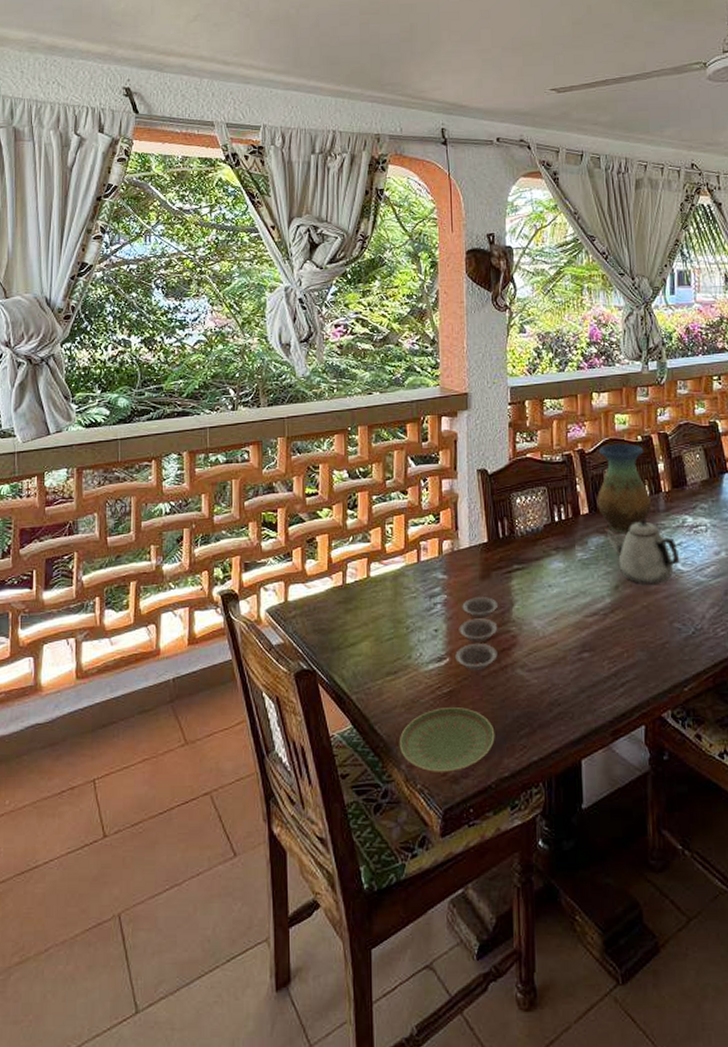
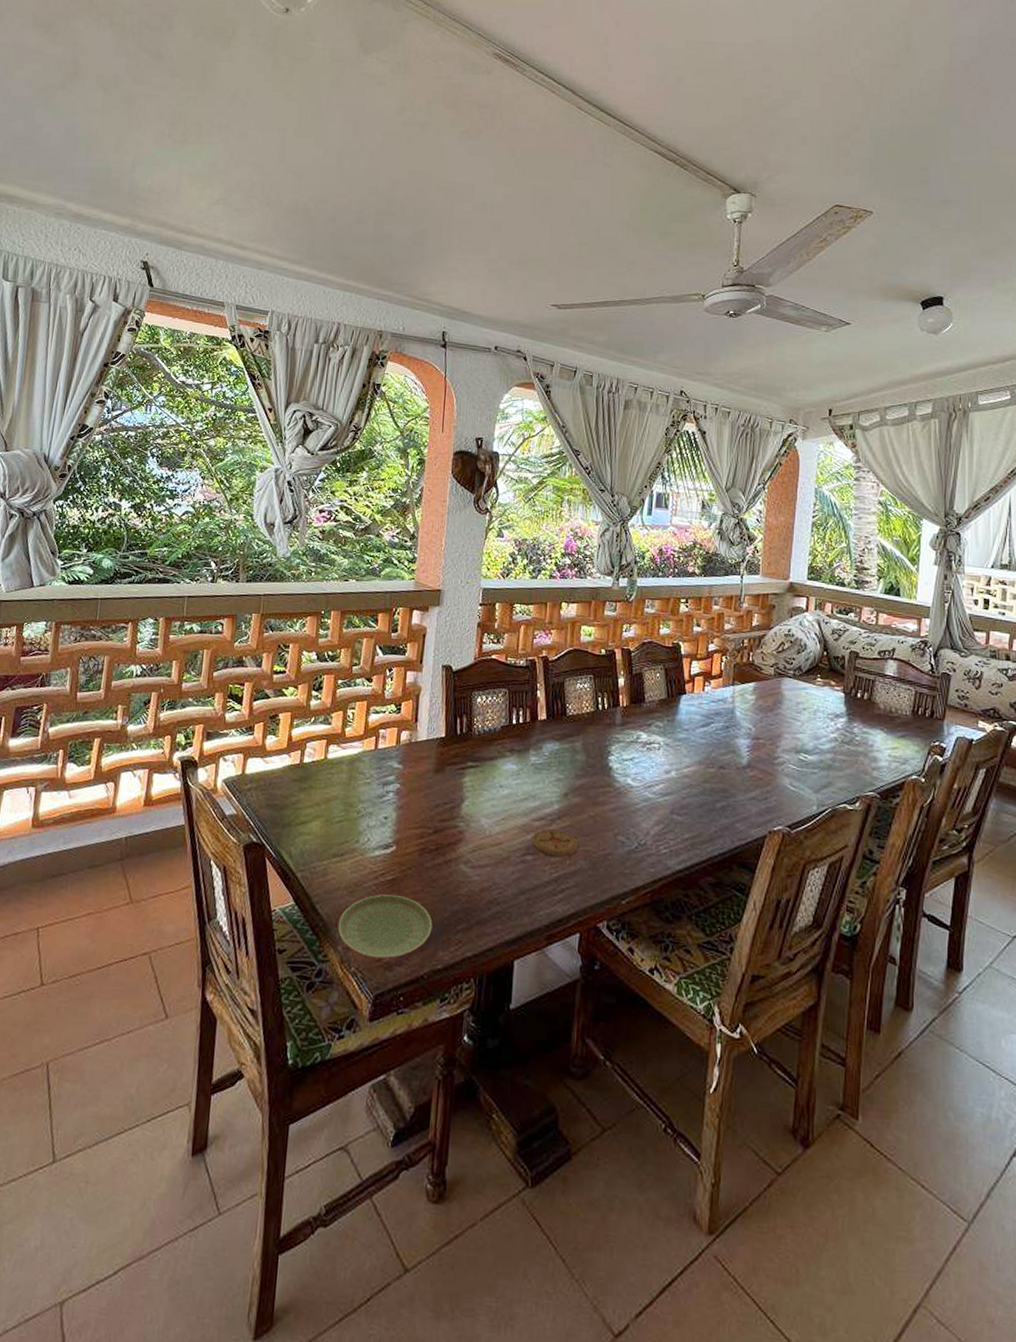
plate: present [455,597,499,671] -> none [402,789,449,862]
coaster: none [586,623,635,651] -> present [531,829,579,857]
vase: present [597,443,652,533] -> none [556,654,609,743]
teapot: present [604,518,680,584] -> none [560,730,631,796]

